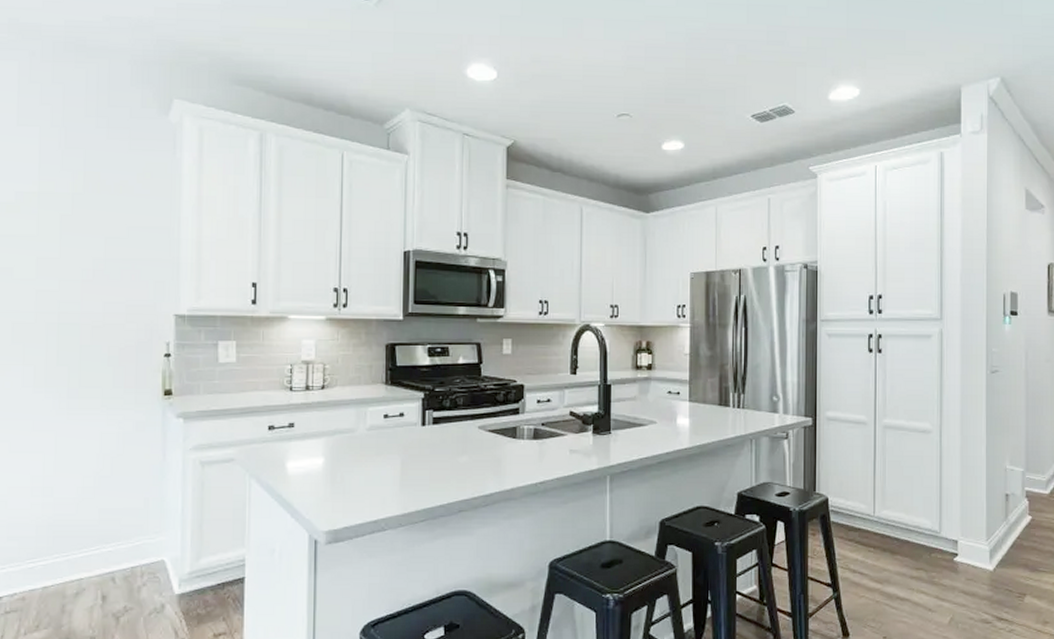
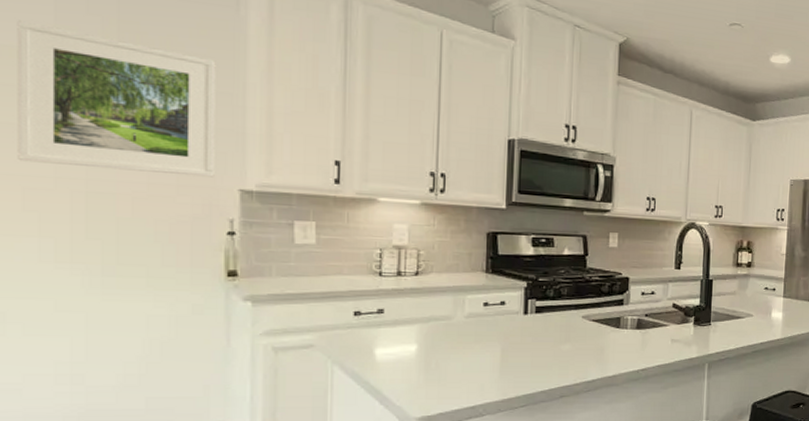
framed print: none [10,180,157,305] -> present [17,20,216,178]

